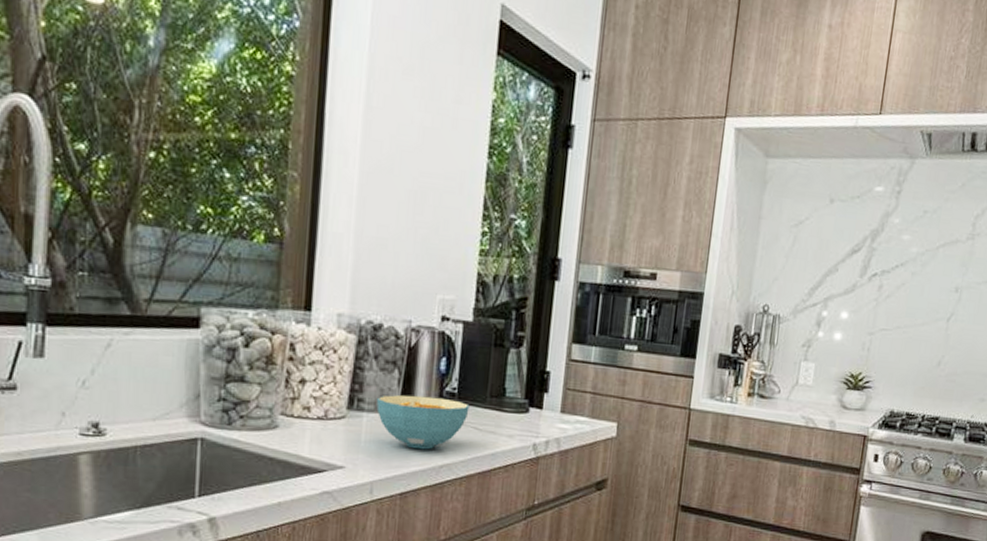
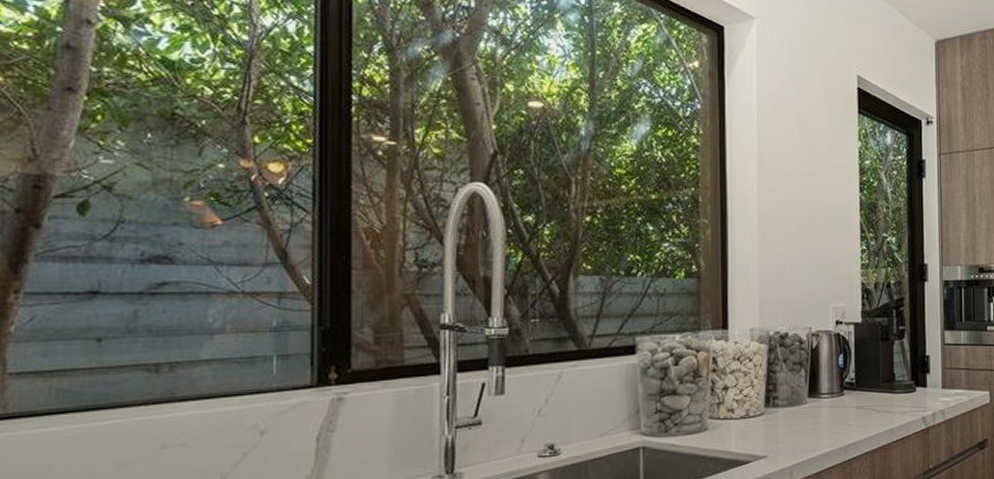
cereal bowl: present [376,395,470,450] -> none [789,388,866,434]

